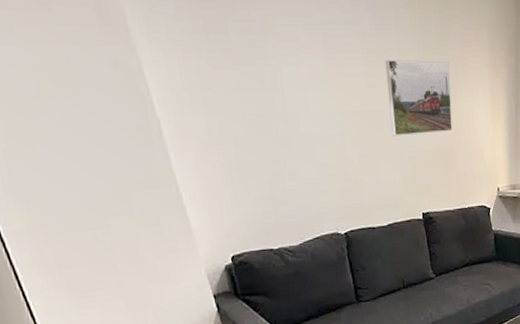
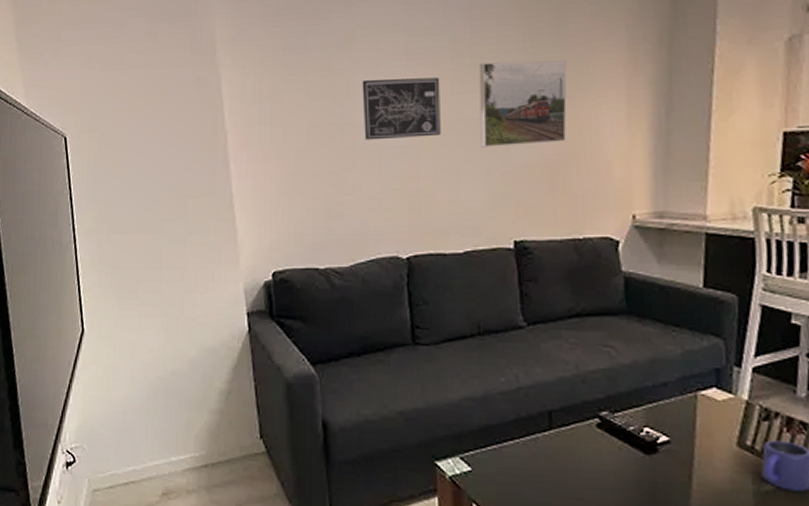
wall art: none [287,70,361,130] -> present [362,77,441,140]

